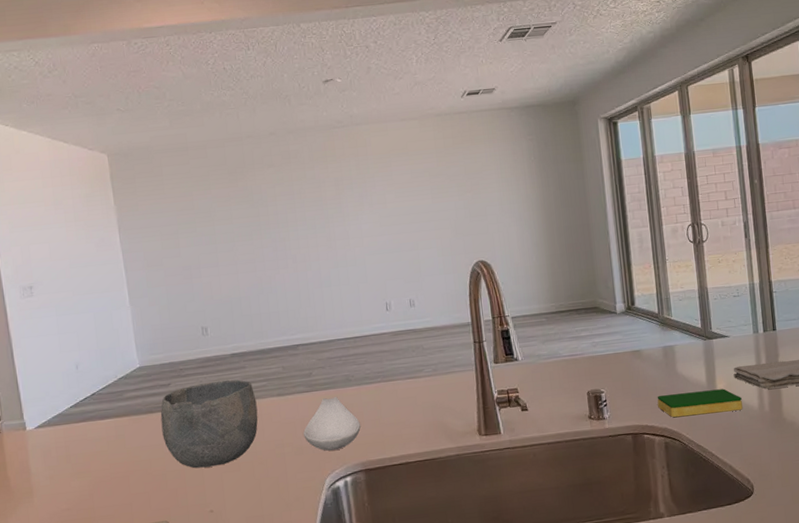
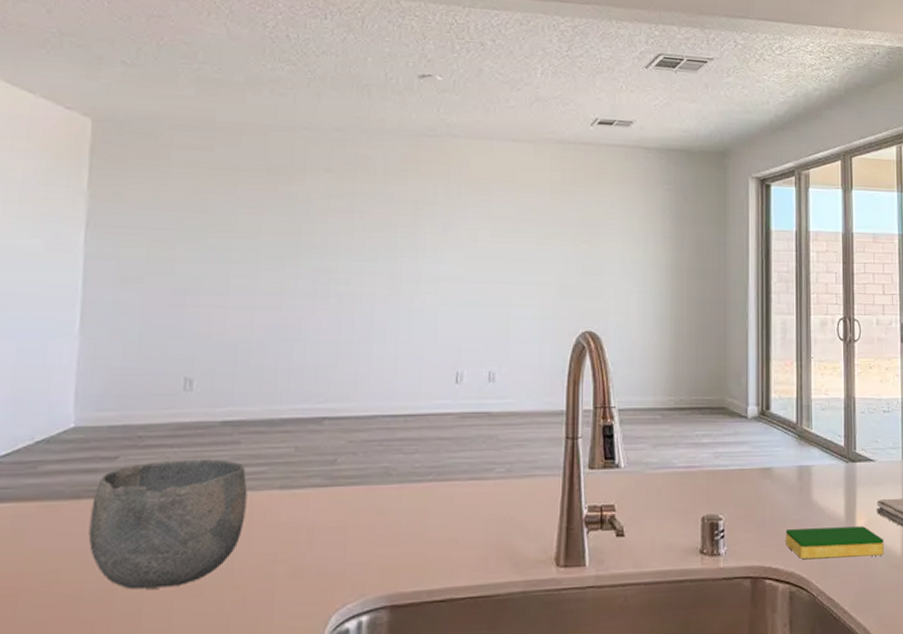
spoon rest: present [303,396,361,451] -> none [309,496,394,575]

